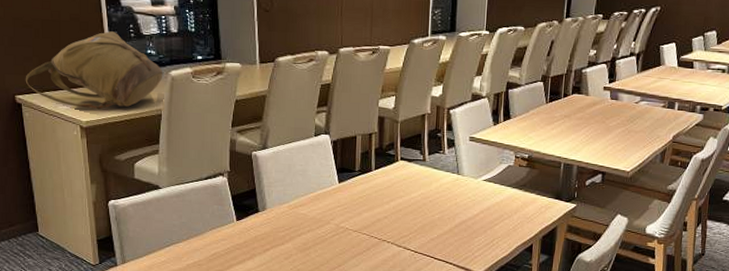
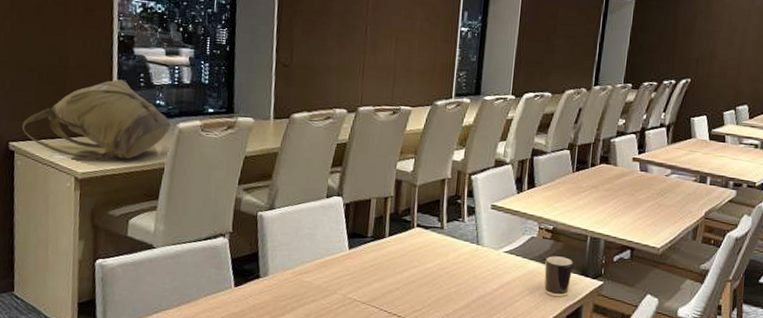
mug: none [521,182,548,220] -> present [544,256,574,297]

